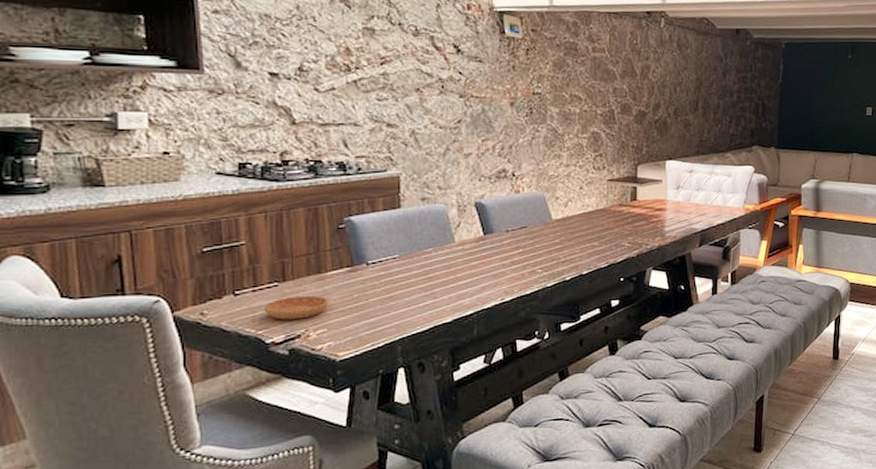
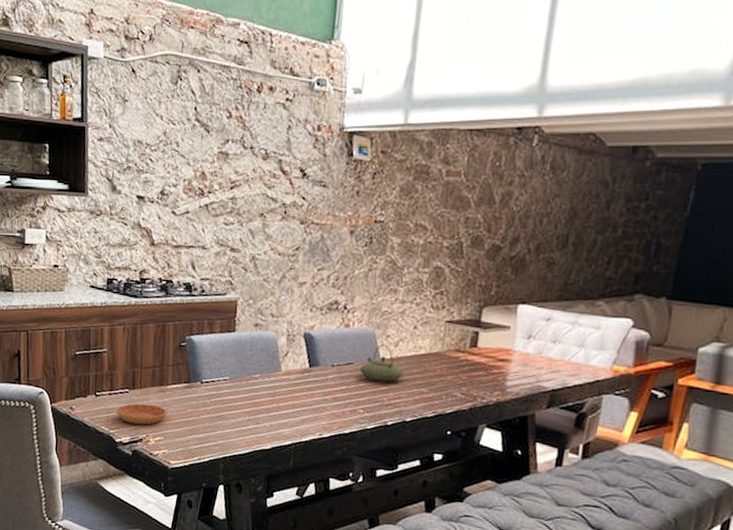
teapot: none [534,205,576,241] -> present [360,344,405,383]

